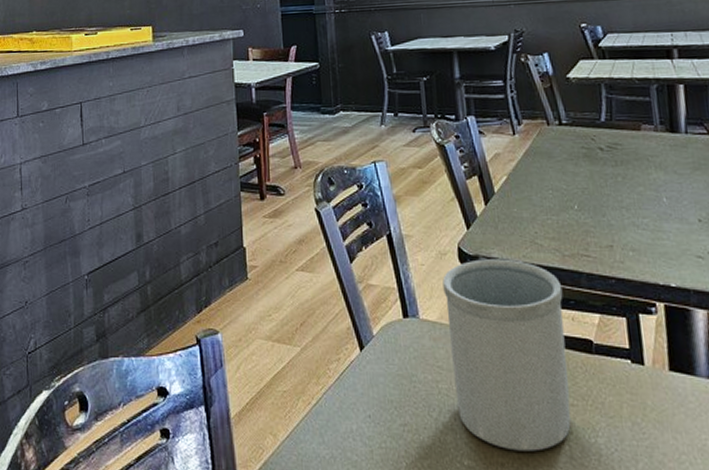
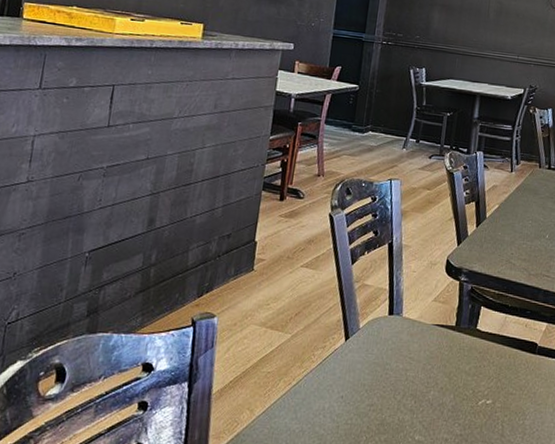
utensil holder: present [442,259,571,452] -> none [419,271,523,430]

